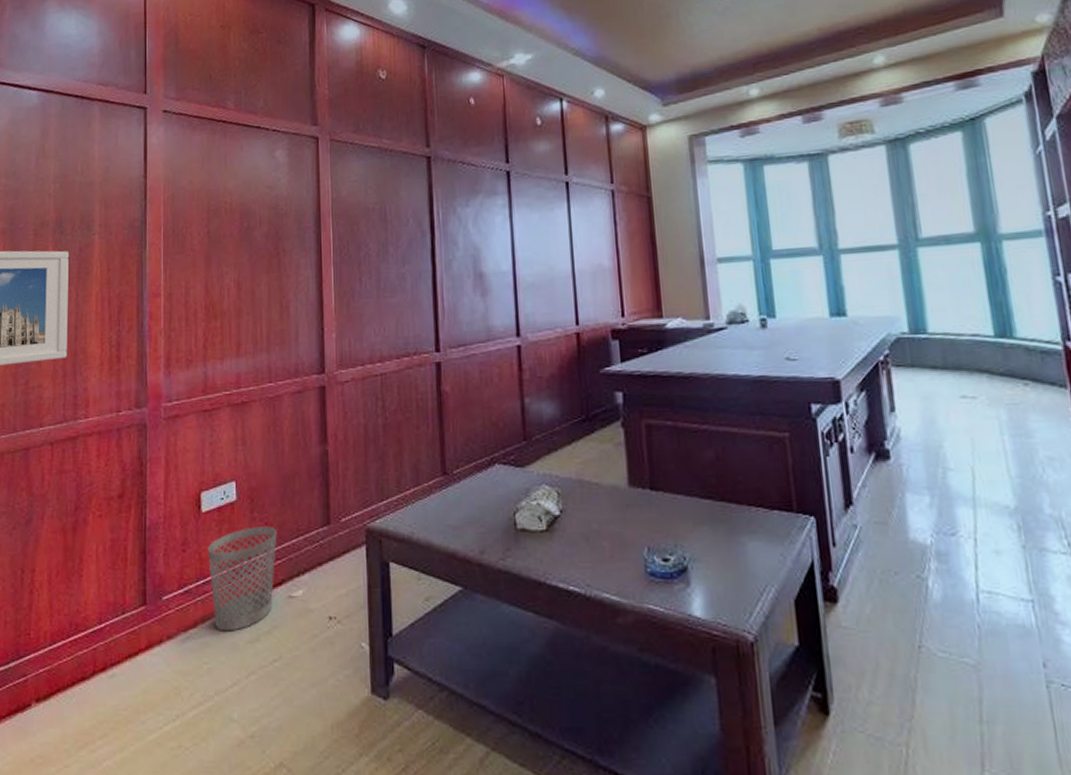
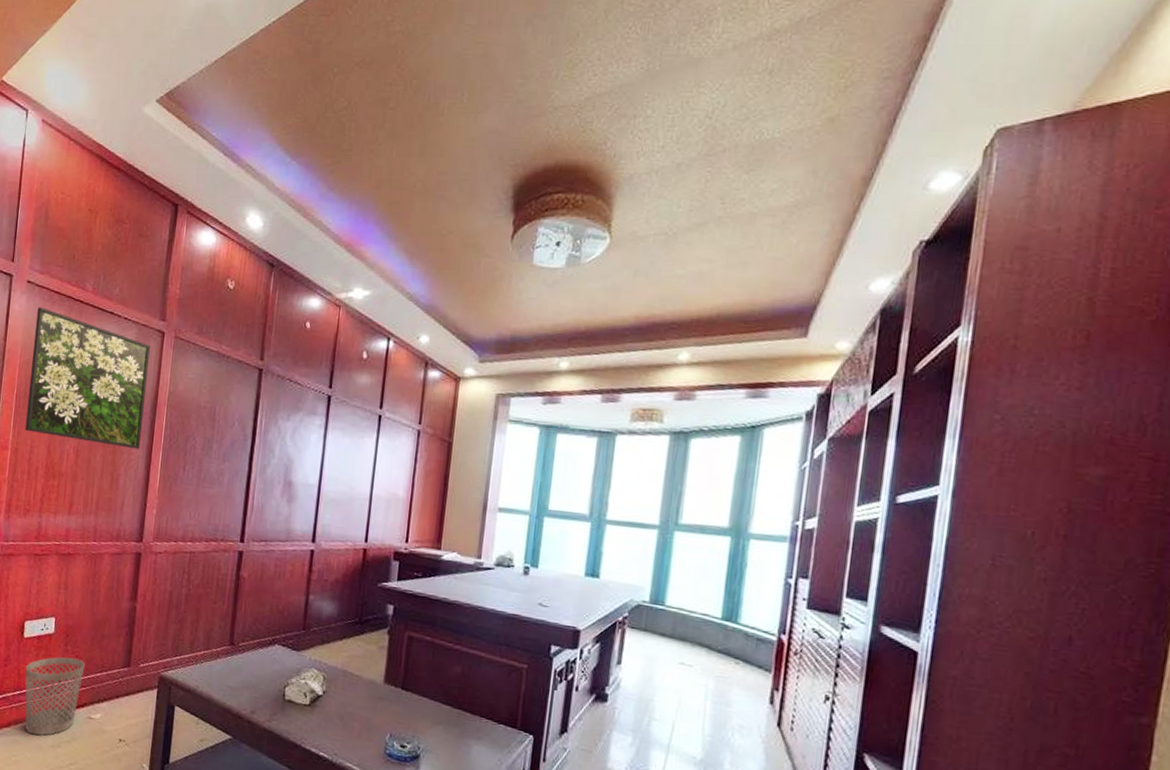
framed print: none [177,135,308,272] -> present [24,307,151,450]

